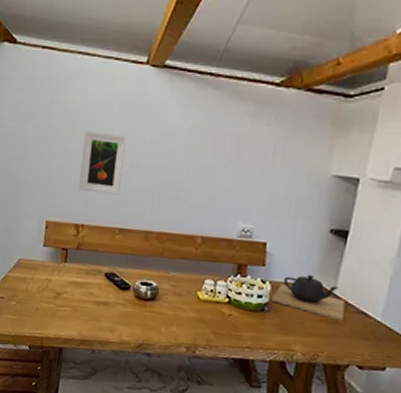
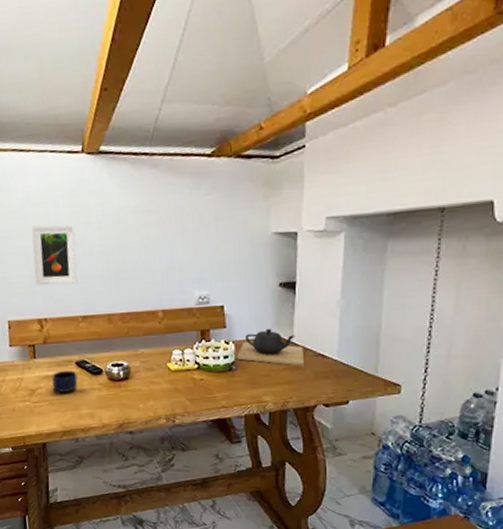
mug: none [79,279,105,302] -> present [52,370,78,393]

